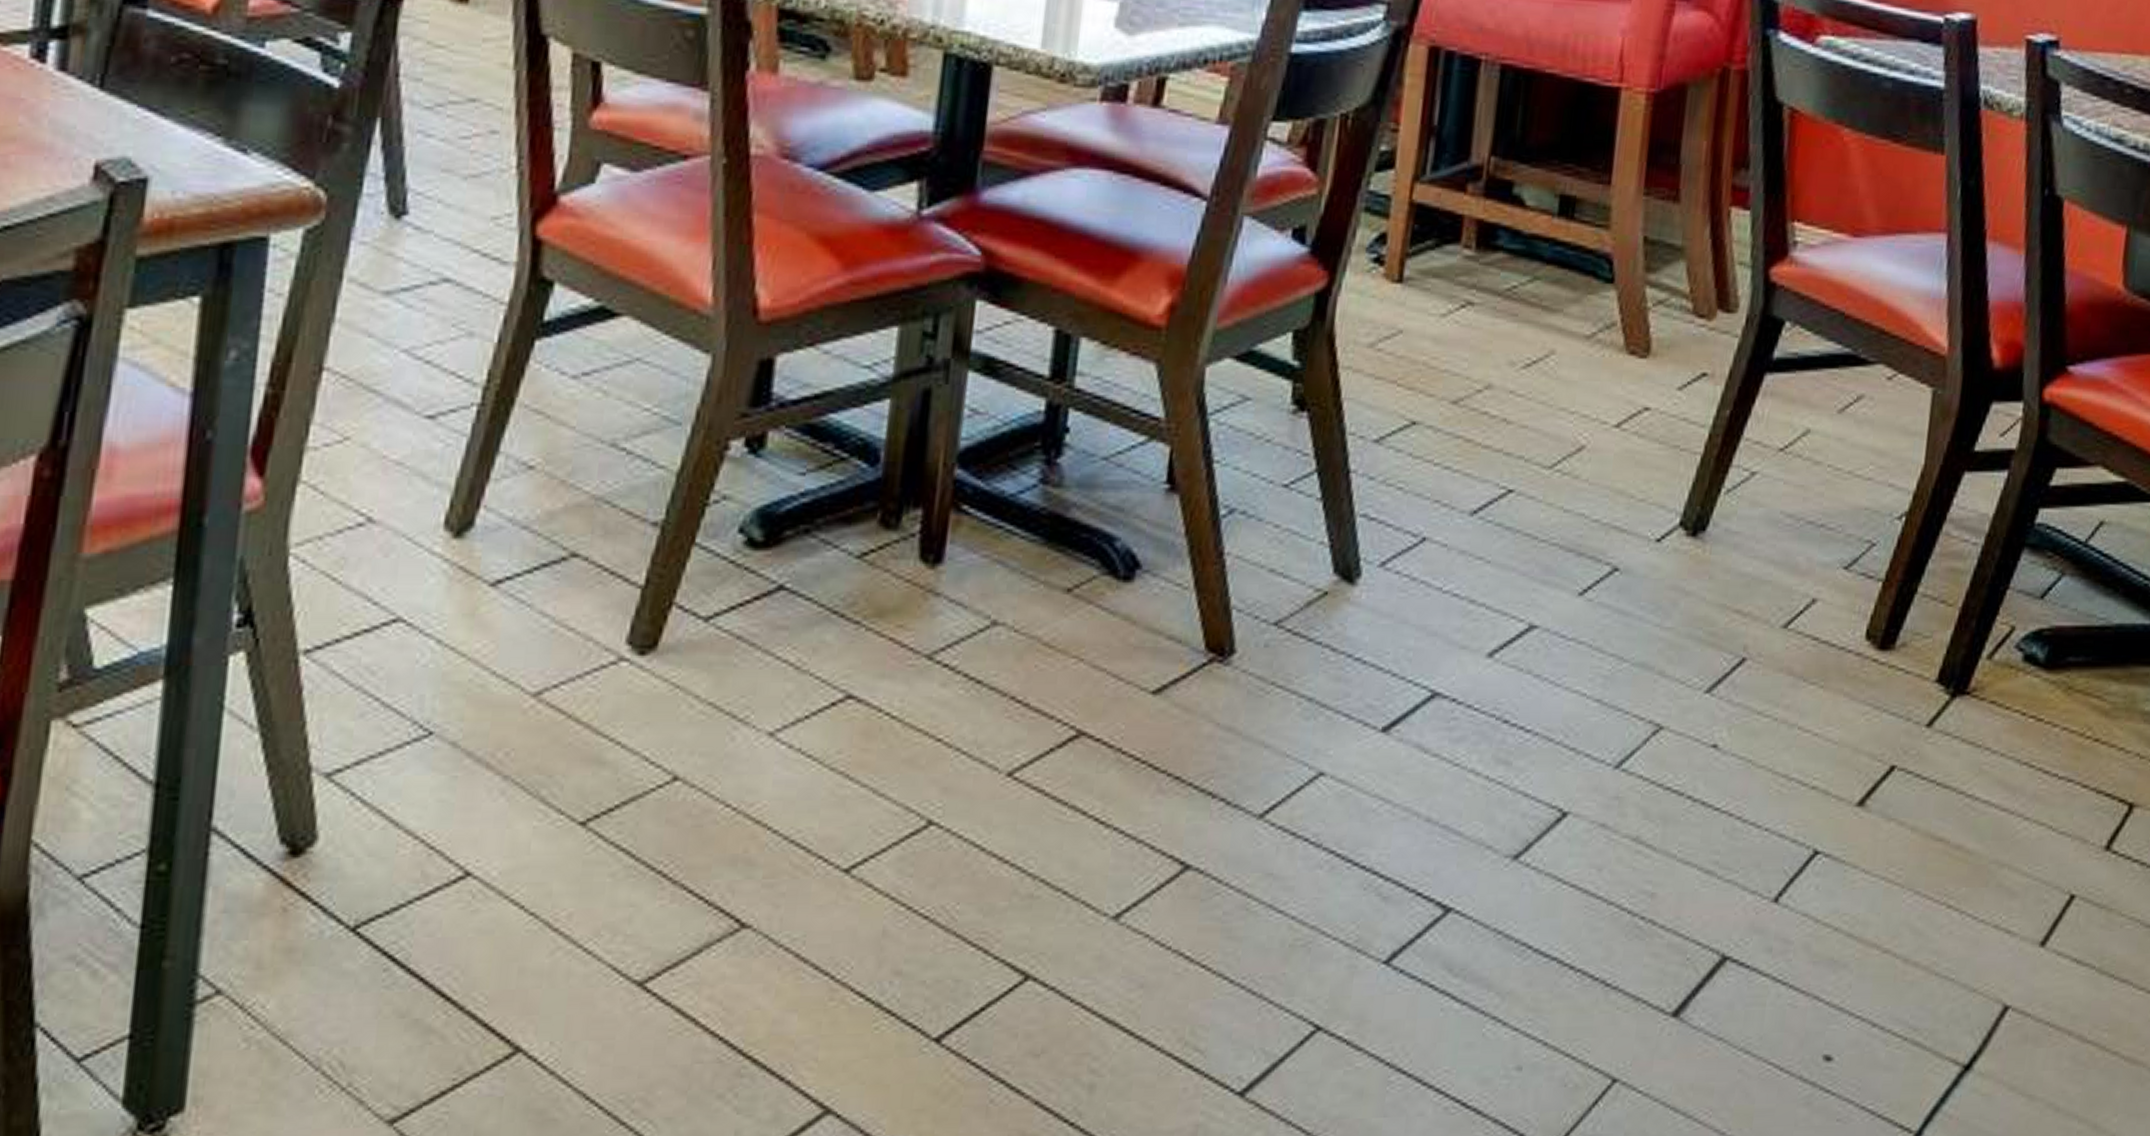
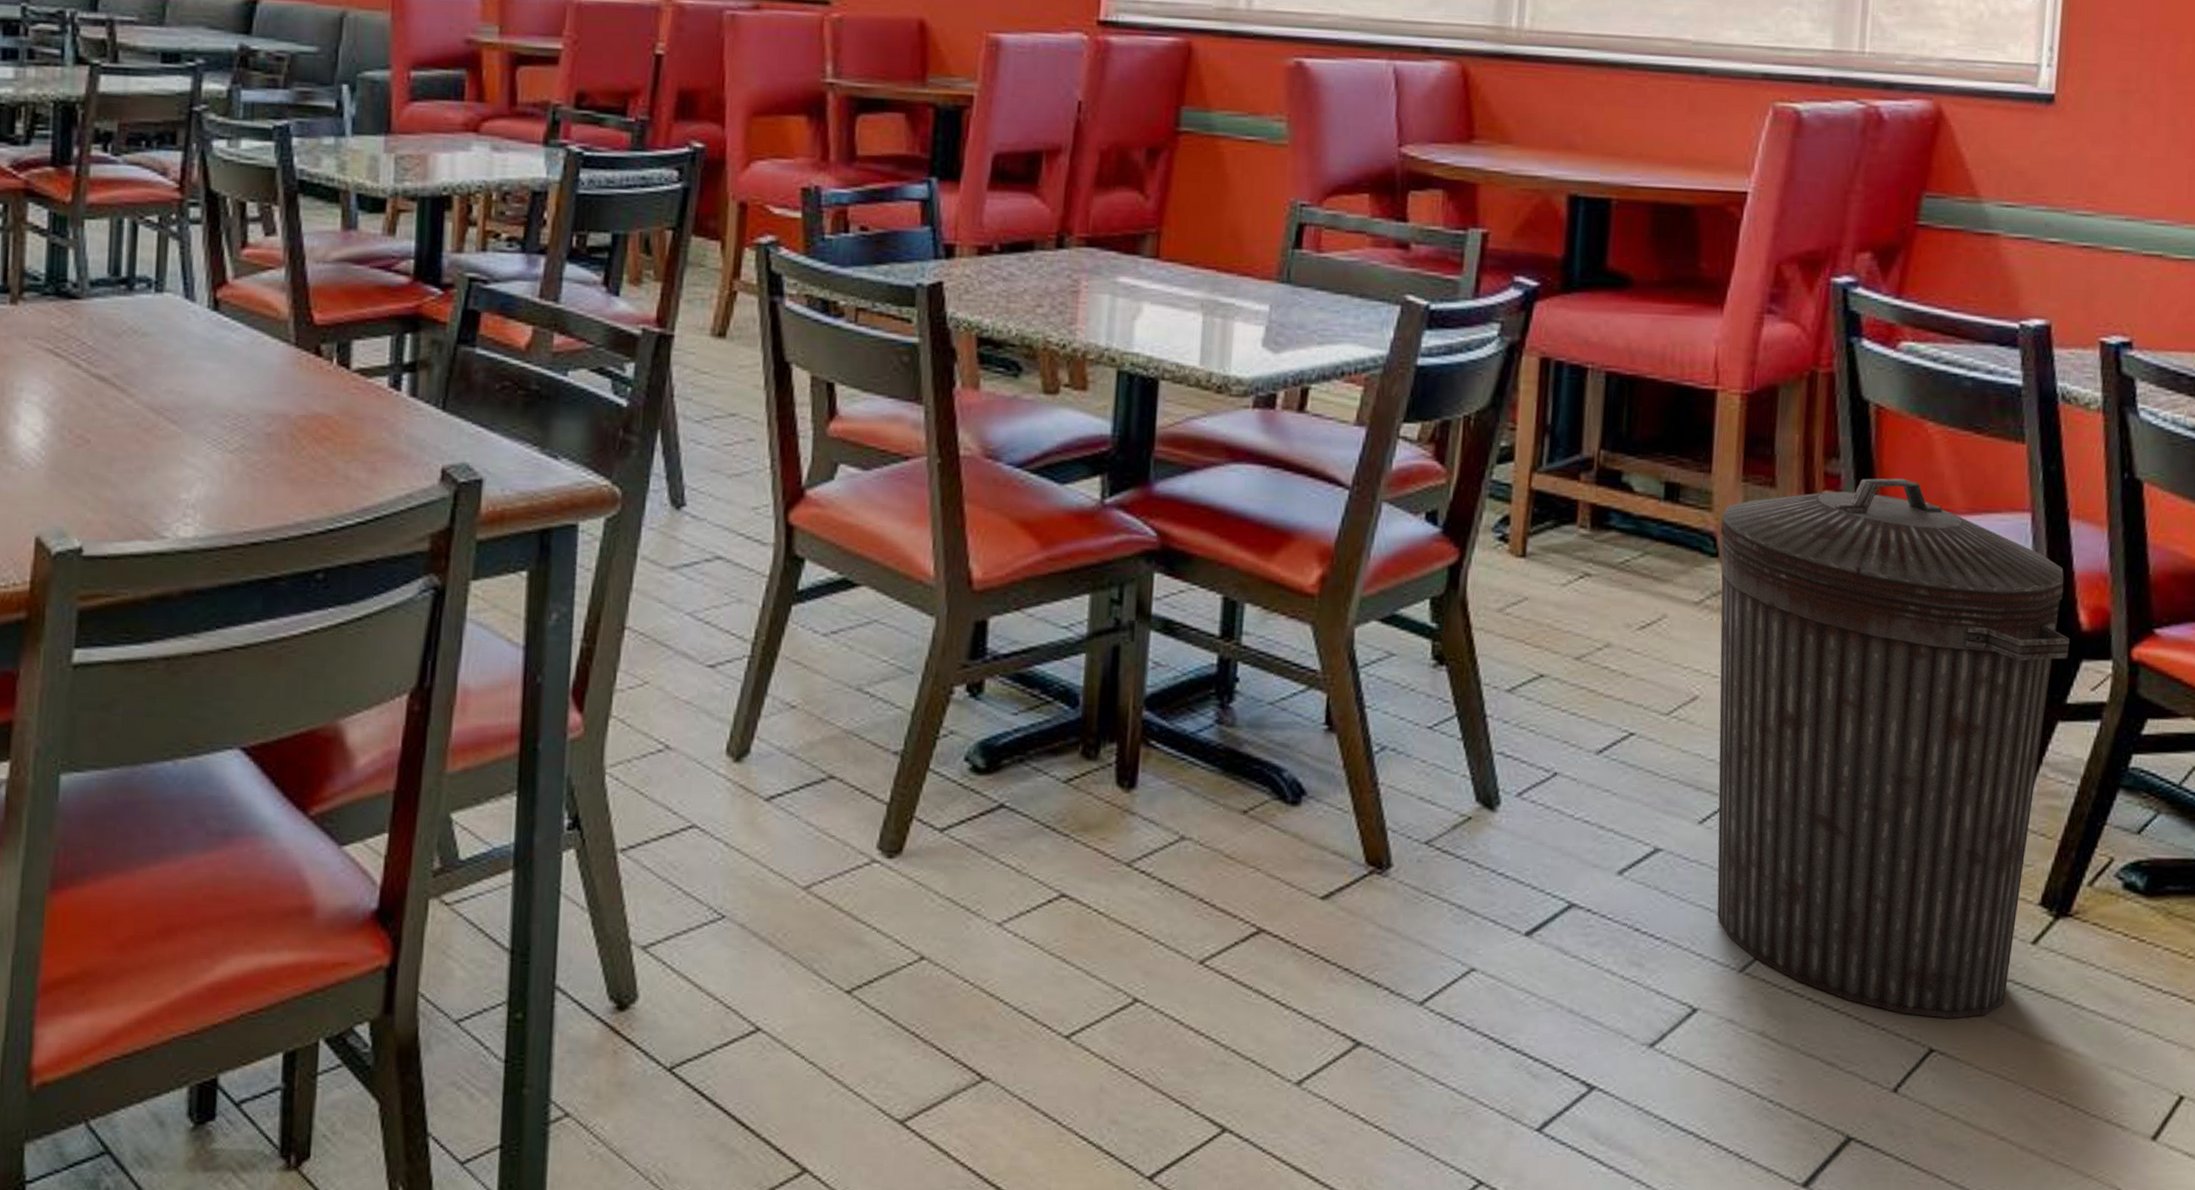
trash can: none [1594,192,1981,814] -> present [1717,478,2070,1018]

